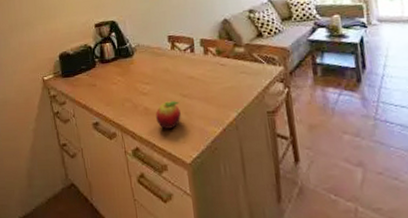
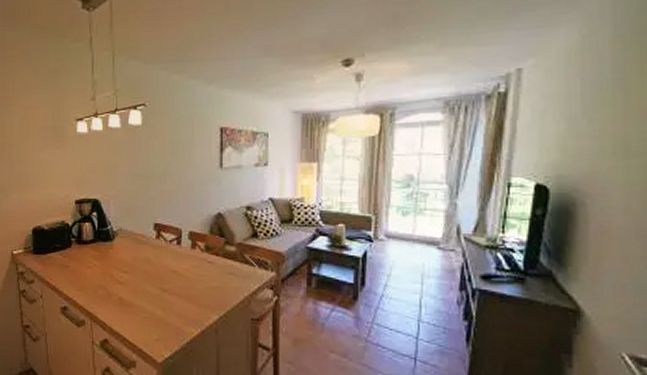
fruit: present [156,101,181,129] -> none [130,294,158,324]

